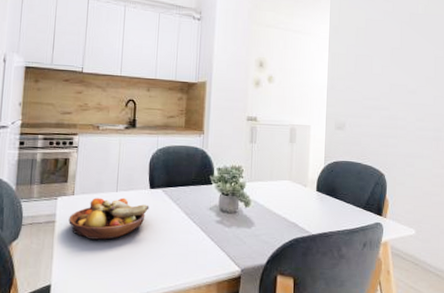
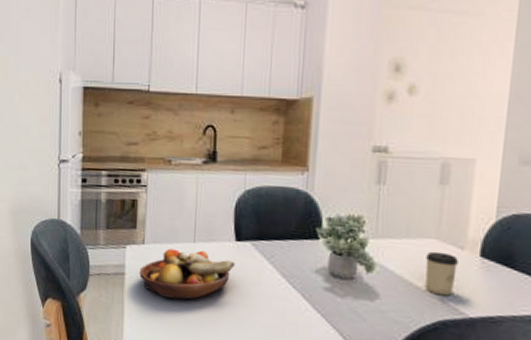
cup: none [283,189,303,220] -> present [425,251,458,296]

